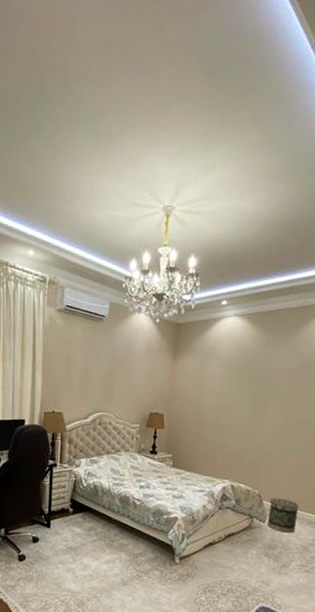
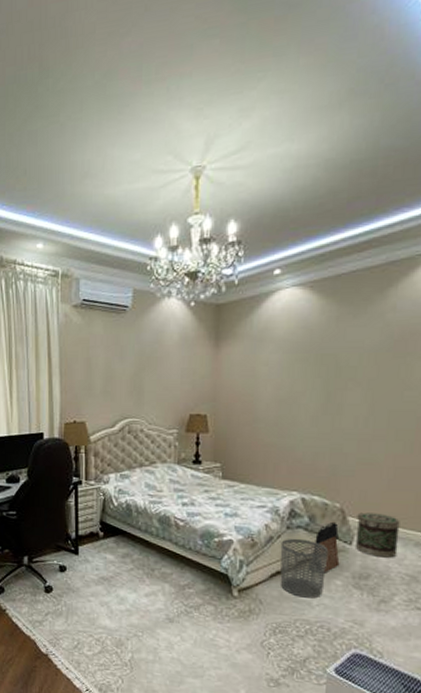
waste bin: none [211,516,248,564] -> present [280,538,329,598]
bag: none [234,505,256,545] -> present [310,523,340,574]

